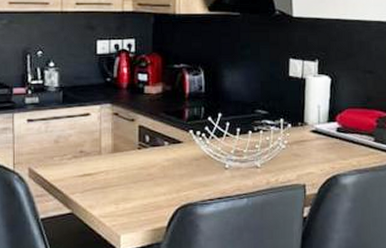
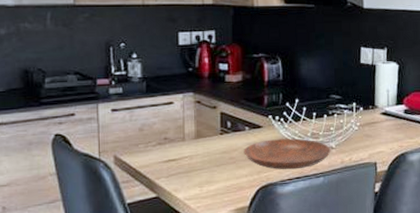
bowl: none [162,155,256,189] -> present [244,138,331,170]

